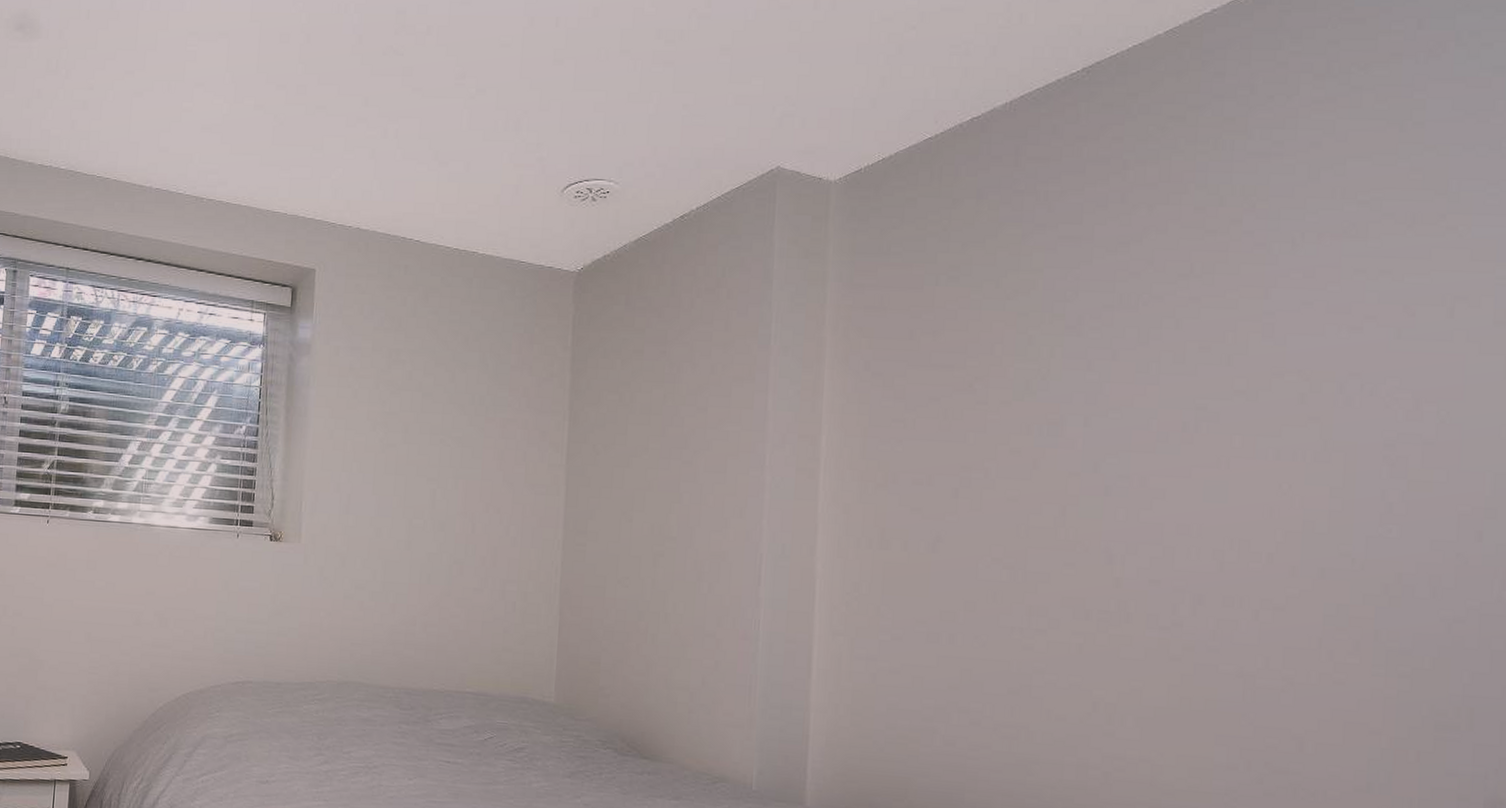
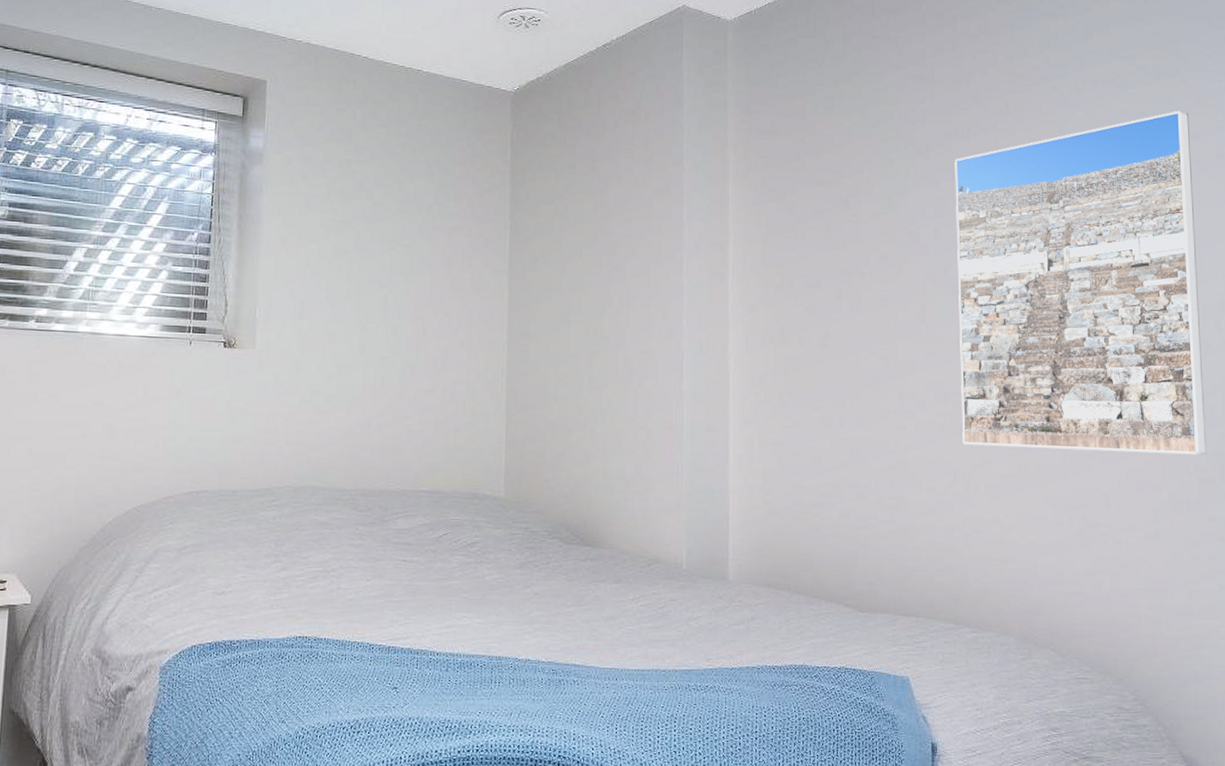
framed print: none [1106,266,1457,696] -> present [955,110,1207,455]

